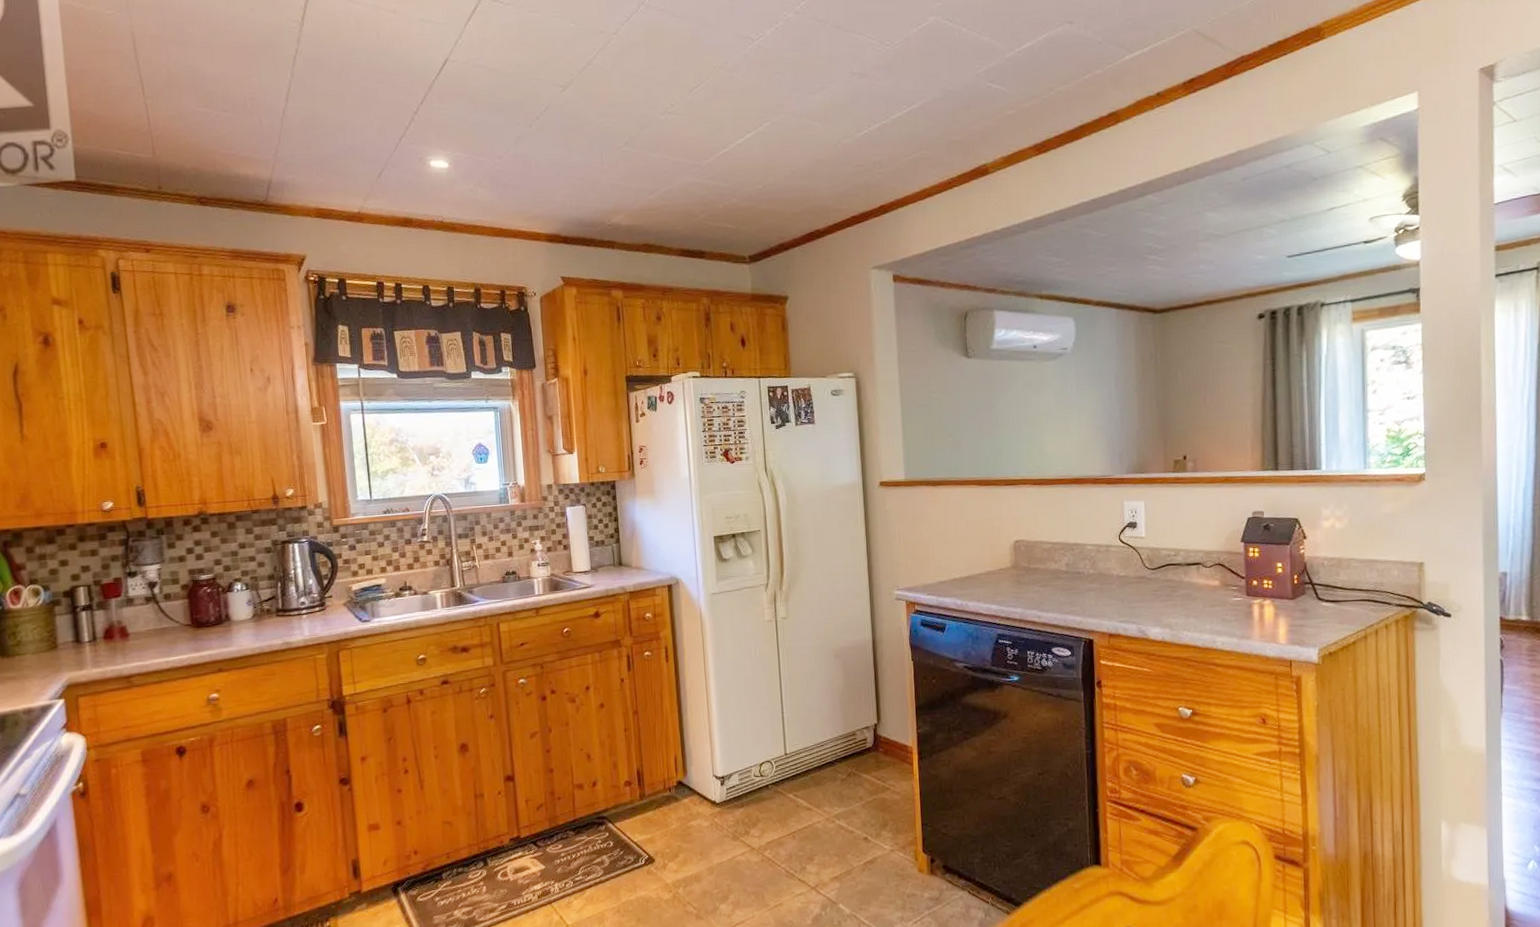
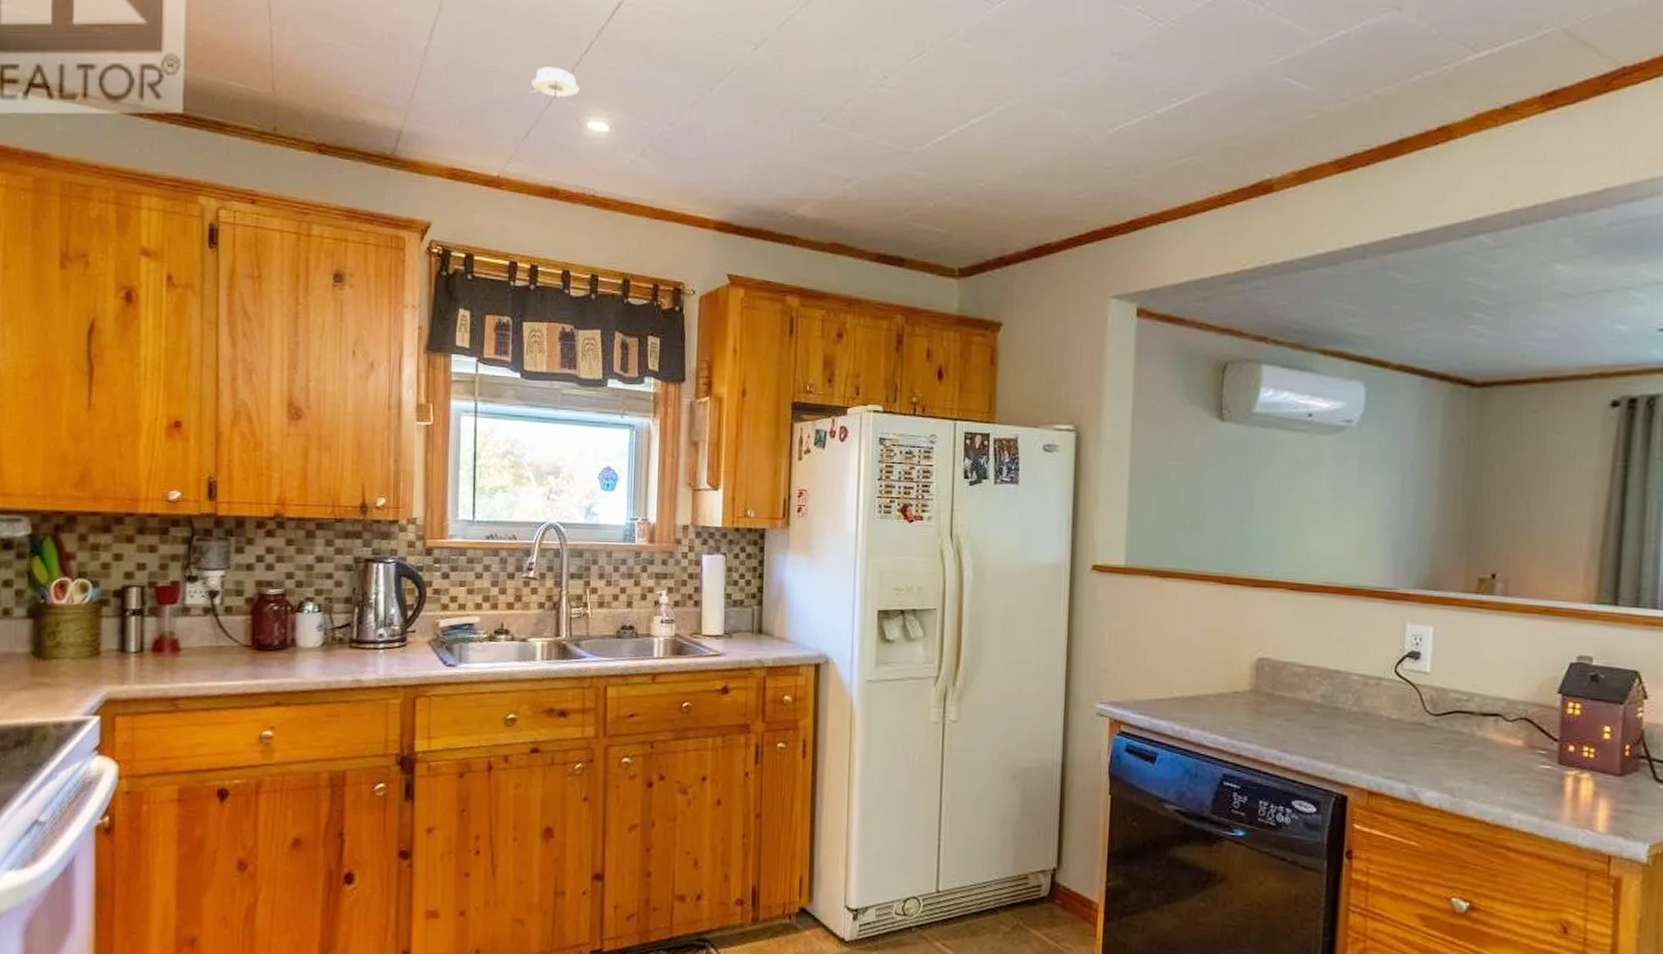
smoke detector: none [378,117,420,142] -> present [530,67,580,97]

